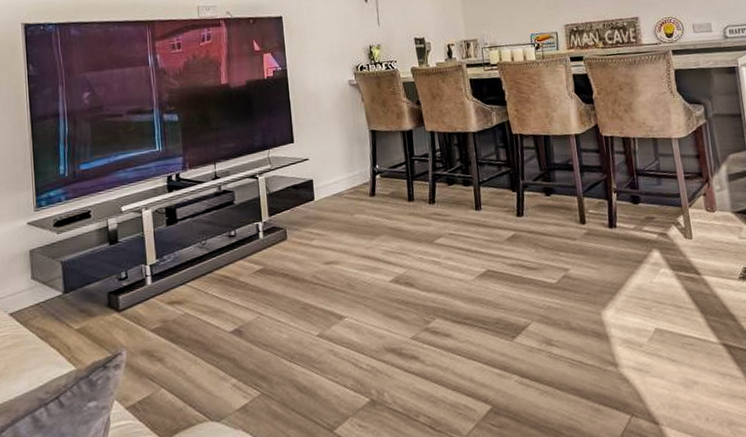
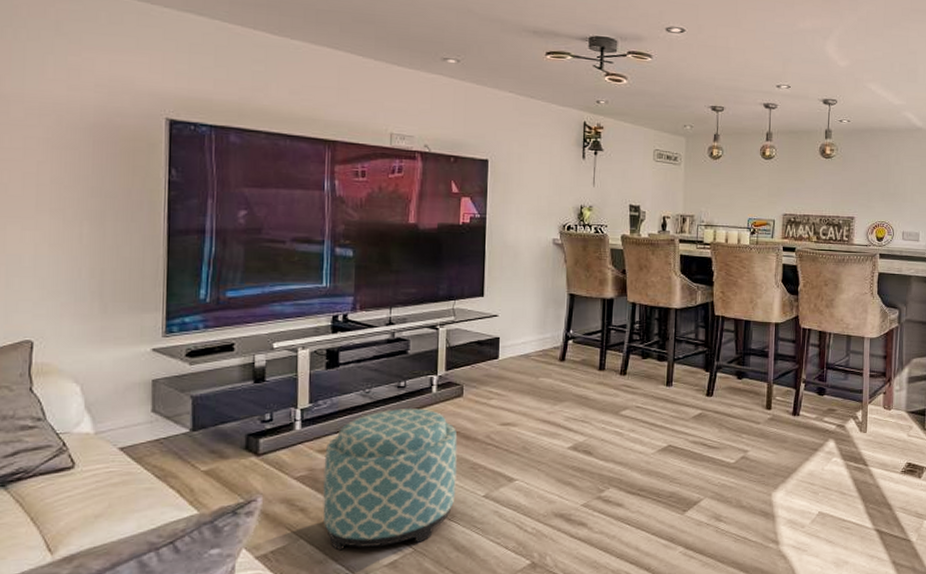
ottoman: none [173,255,292,398] -> present [323,408,458,551]

